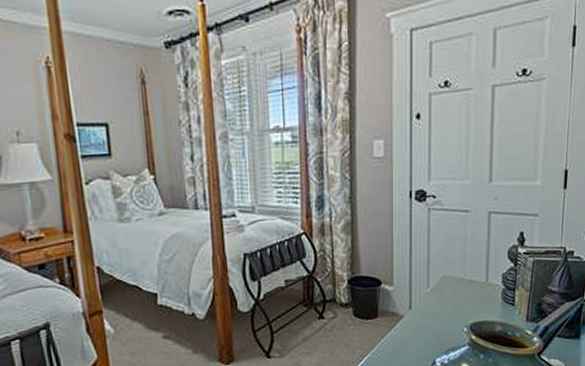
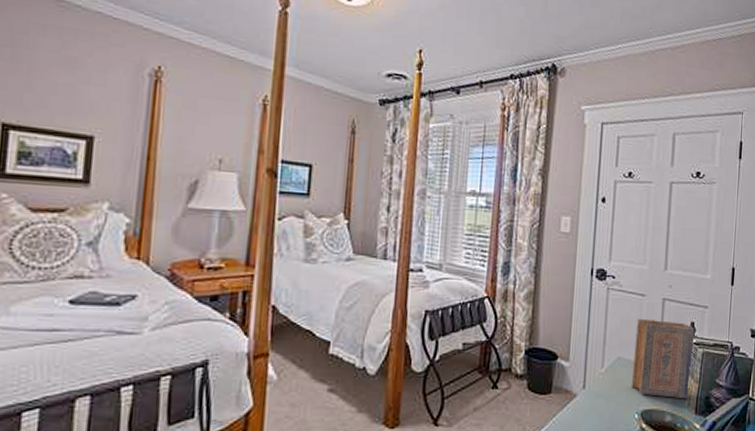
book: none [458,234,525,309] -> present [631,318,695,399]

